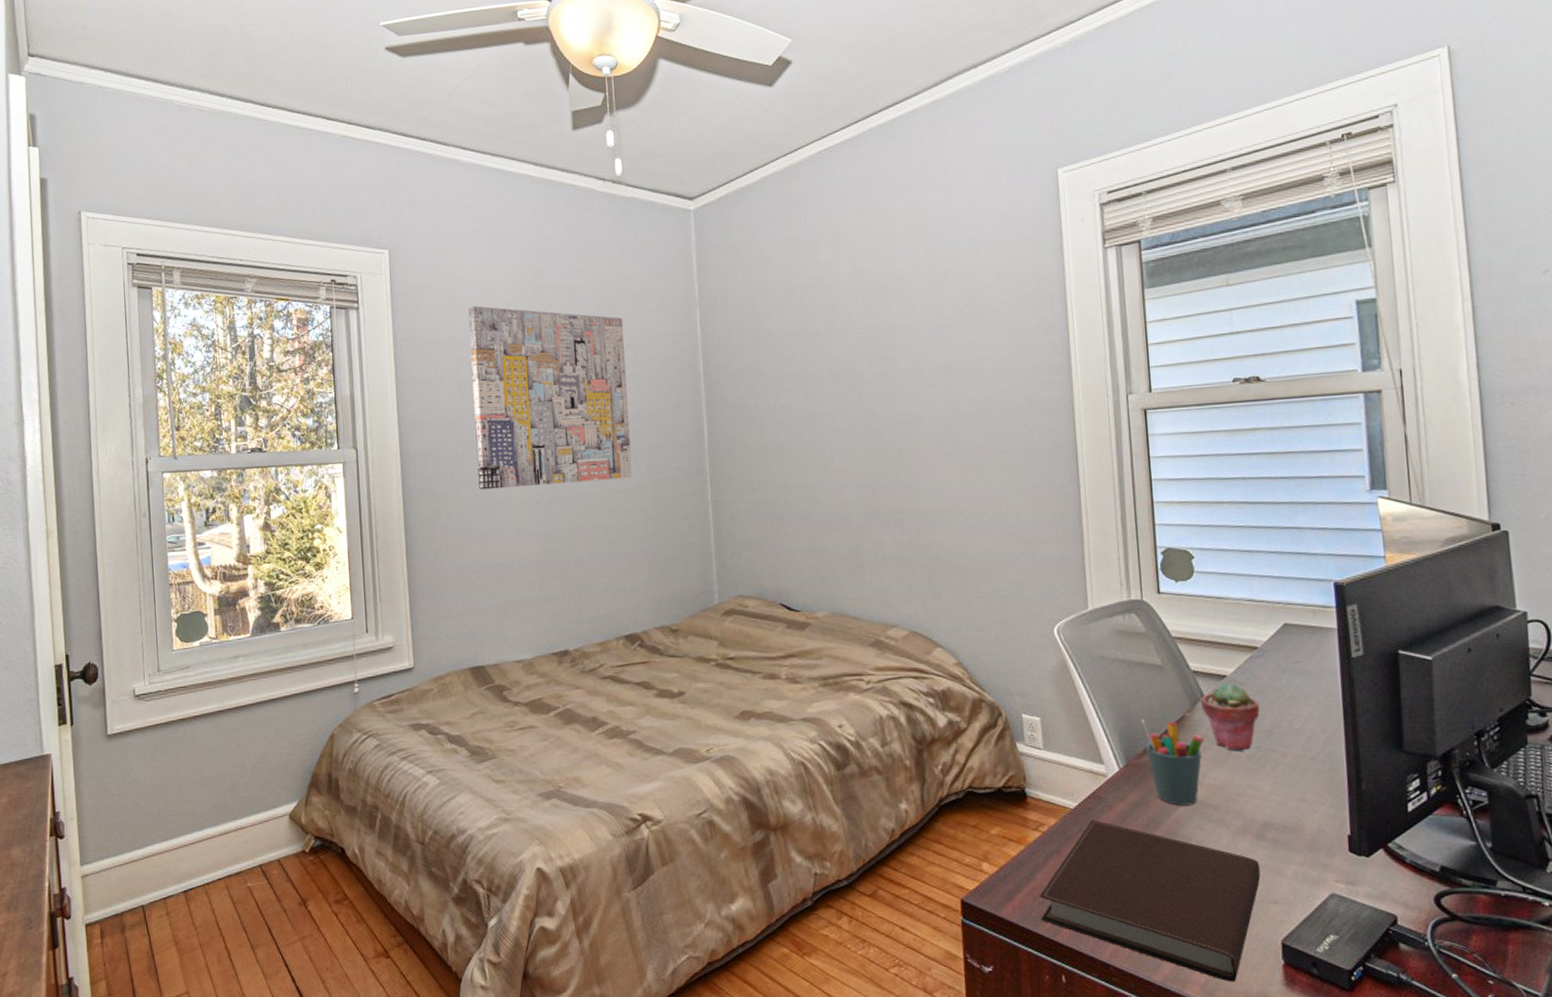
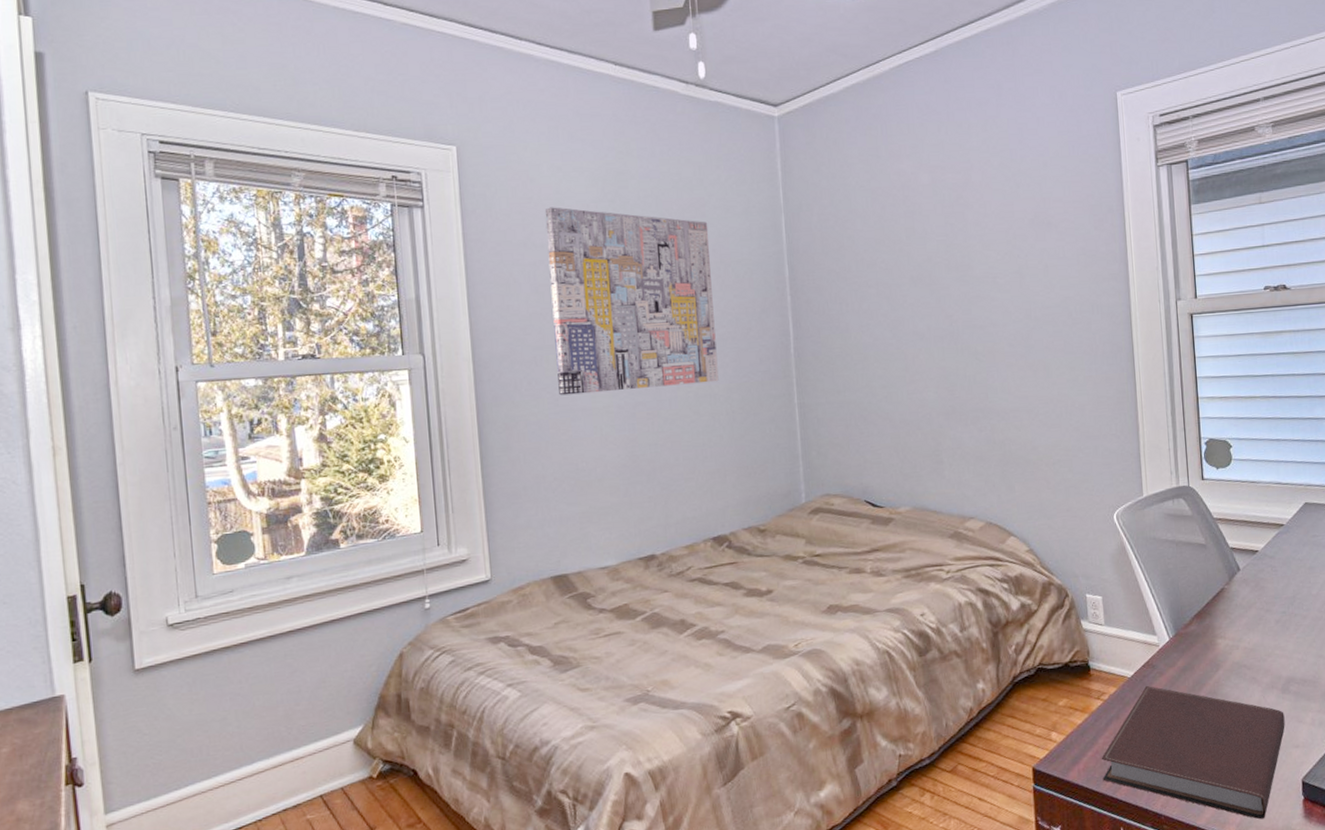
pen holder: present [1141,719,1205,806] -> none [1188,593,1240,668]
potted succulent: present [1200,682,1260,750] -> none [1236,556,1285,616]

